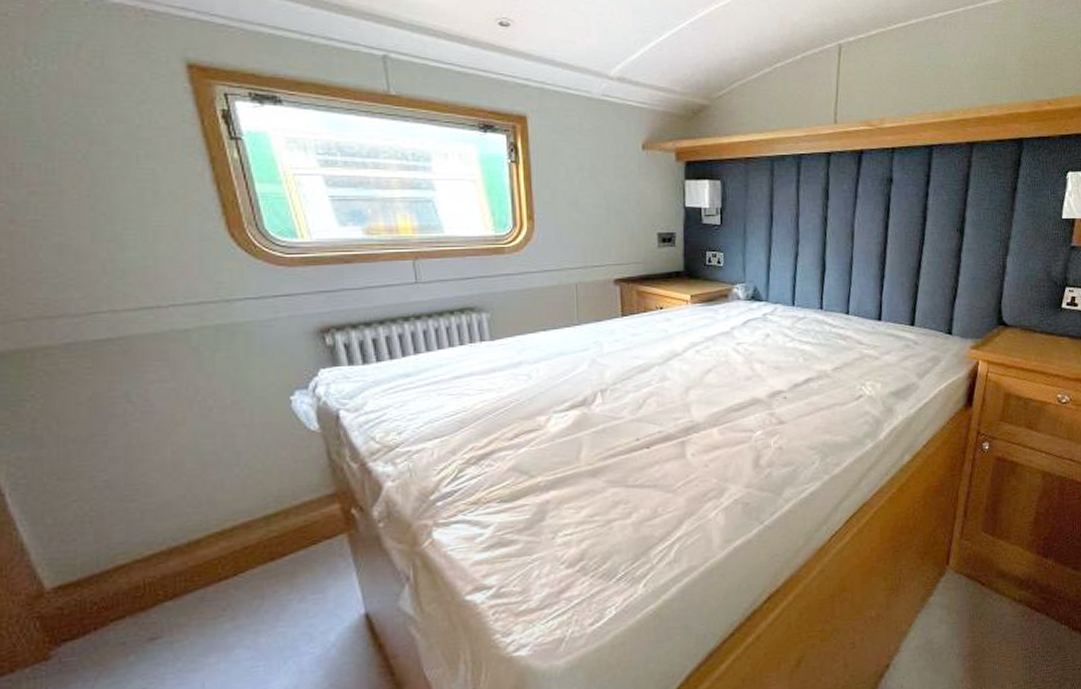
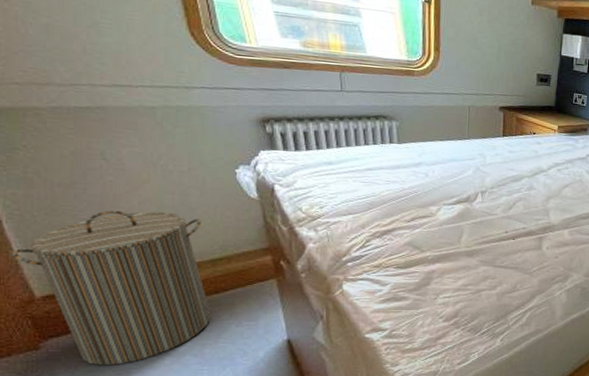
laundry hamper: none [15,460,266,674] -> present [11,210,211,366]

